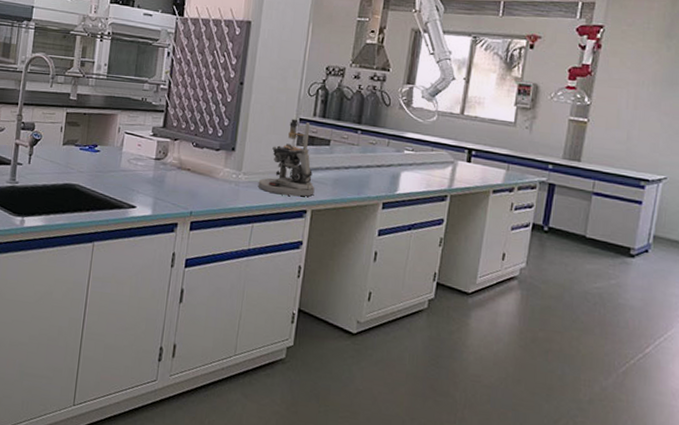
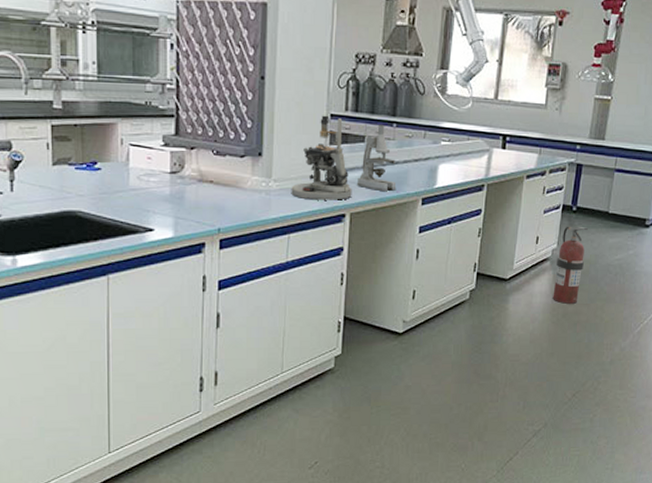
microscope: none [319,130,359,193] -> present [356,124,397,192]
fire extinguisher: none [520,245,561,330] -> present [553,226,588,304]

